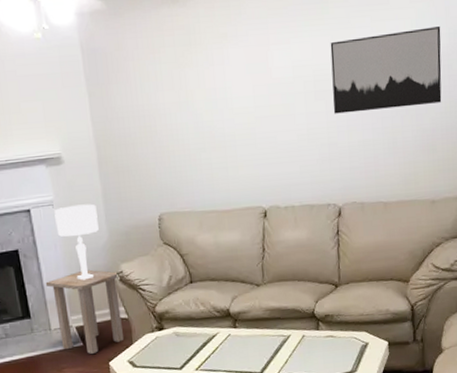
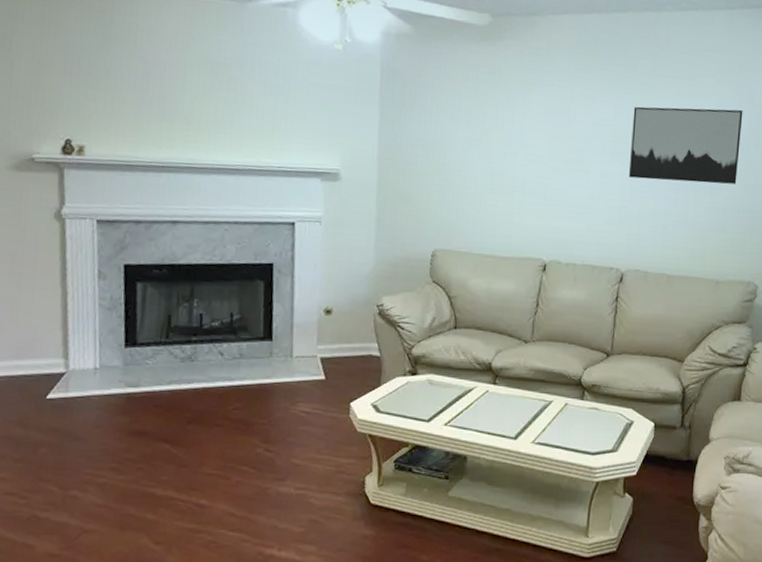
side table: present [45,269,125,354] -> none [296,297,379,390]
table lamp: present [54,204,99,280] -> none [319,225,367,308]

